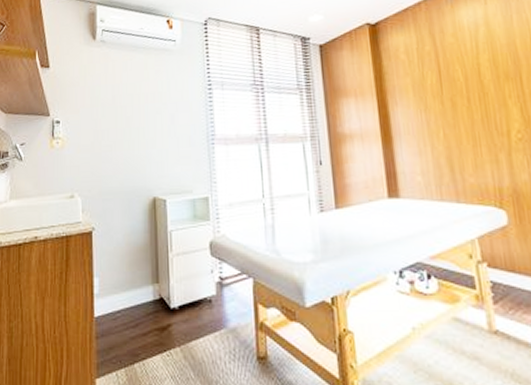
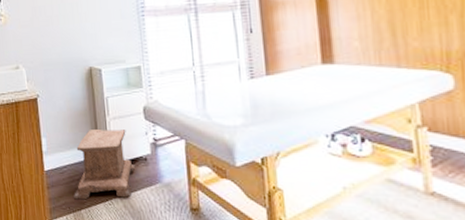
stool: none [127,267,198,351] -> present [74,130,135,200]

